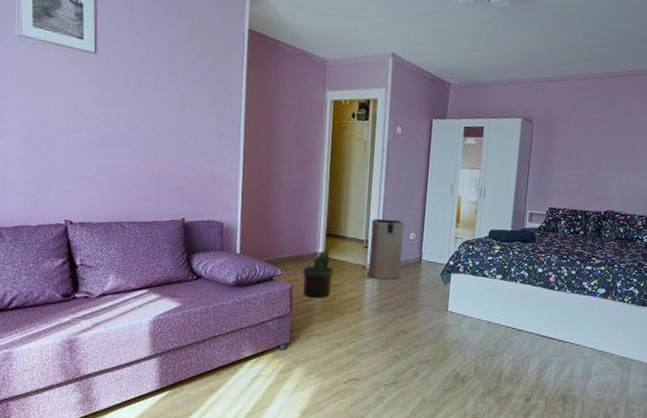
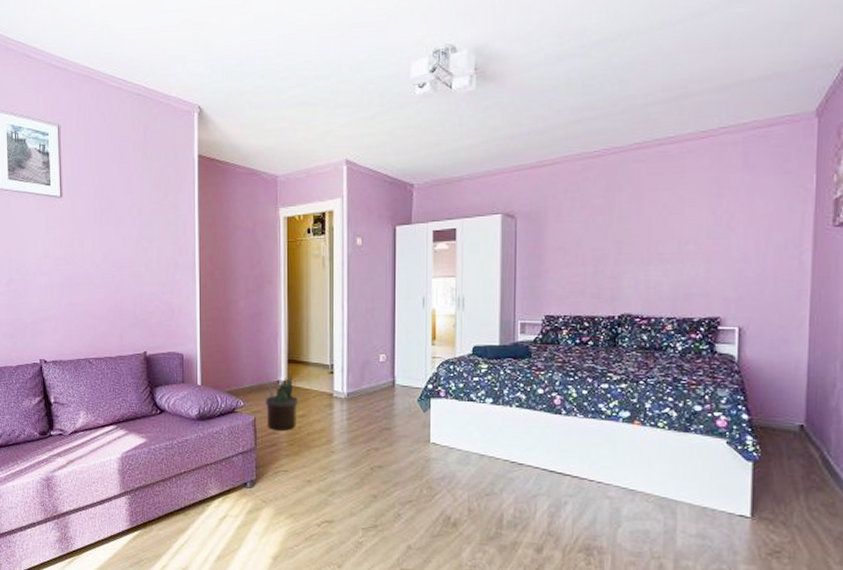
laundry basket: present [366,219,404,280] -> none [333,340,372,409]

